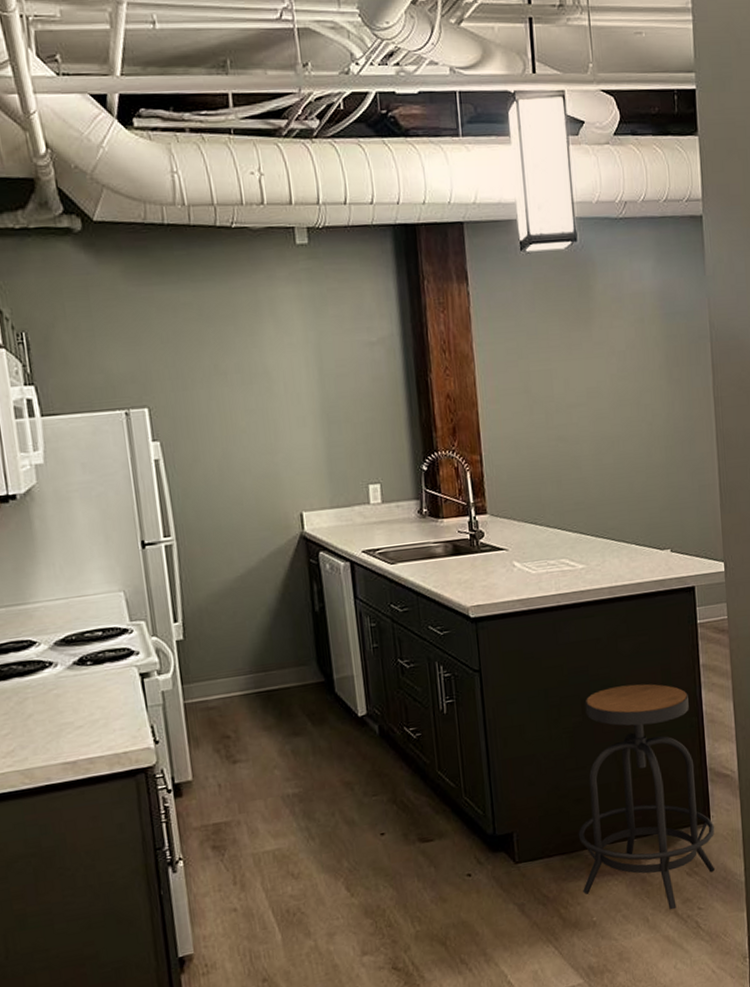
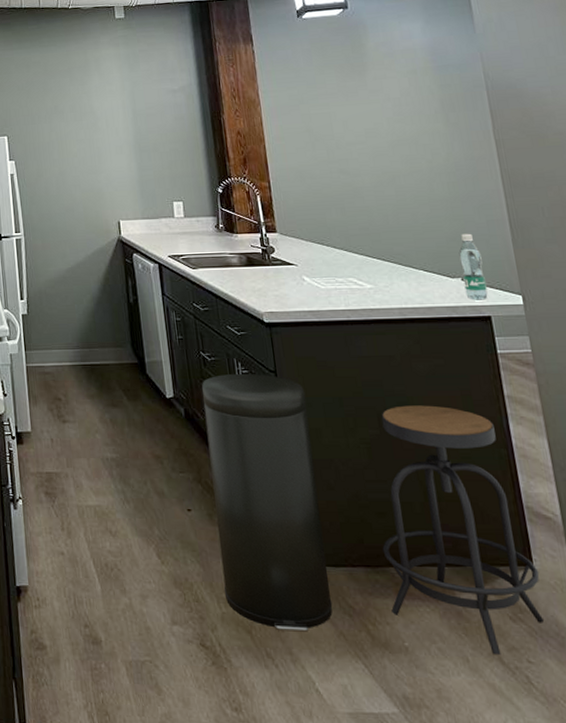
pedal bin: none [398,675,528,936] -> present [201,373,333,632]
bottle: none [670,501,694,572] -> present [459,233,488,301]

